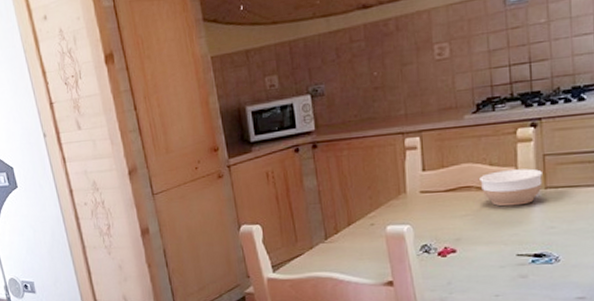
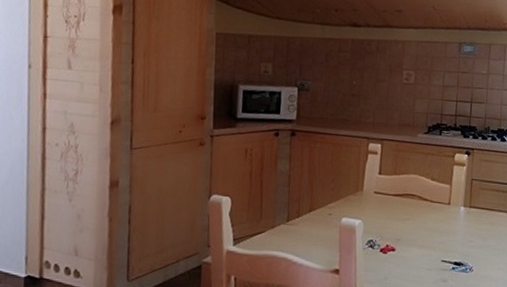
bowl: present [479,168,543,207] -> none [422,186,469,218]

